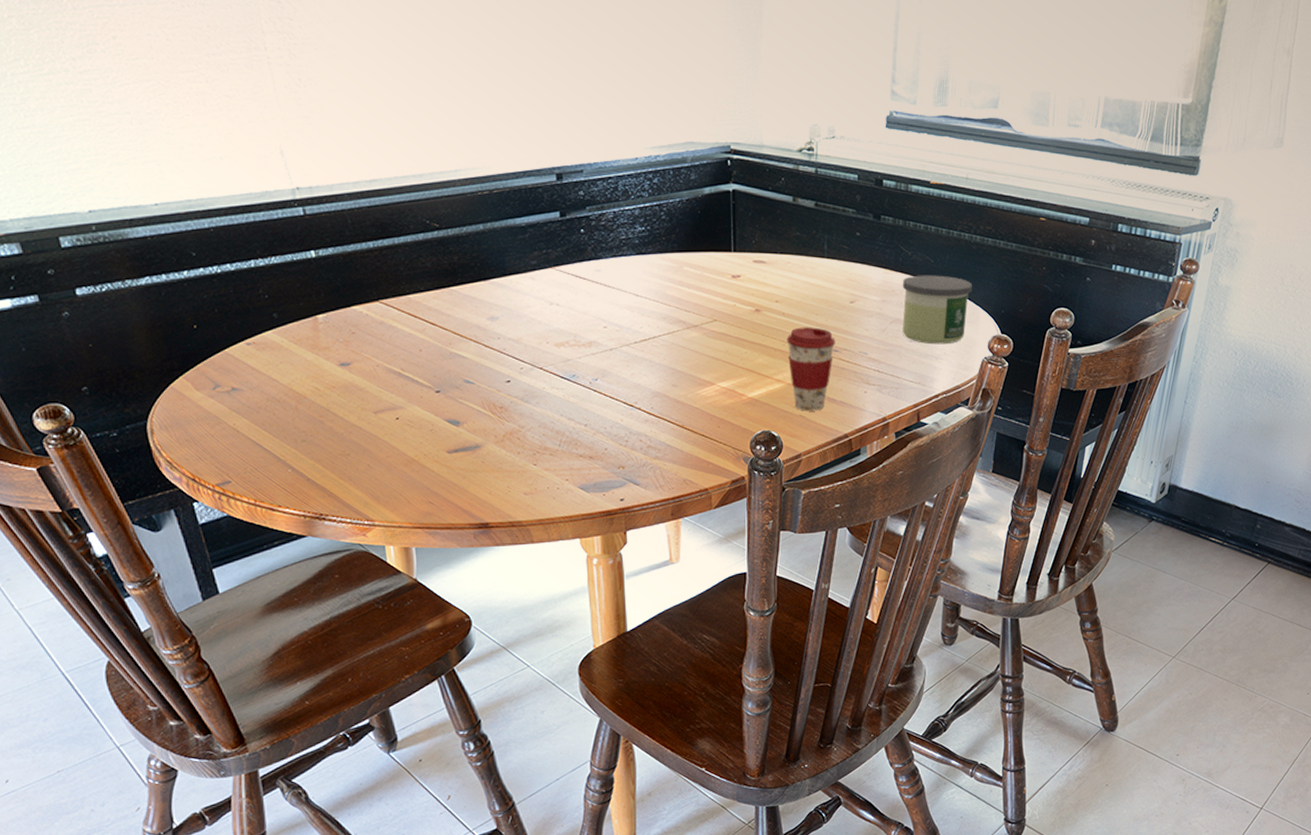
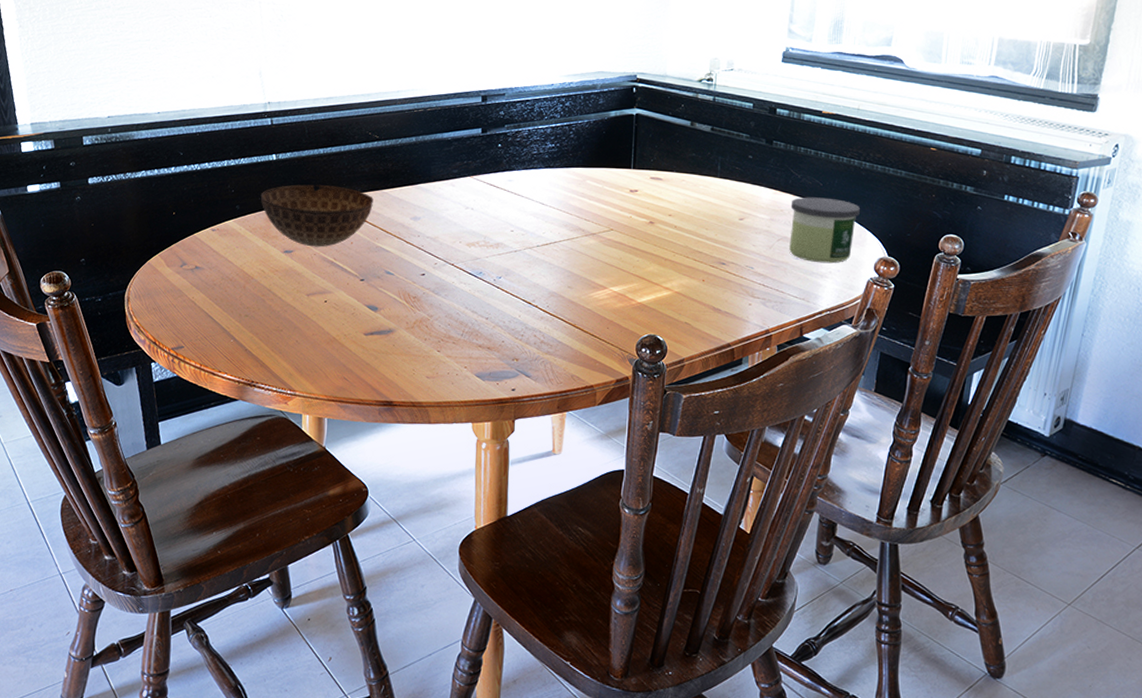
bowl: none [302,285,441,357] -> present [260,184,374,247]
coffee cup: present [786,327,836,411] -> none [677,240,723,319]

